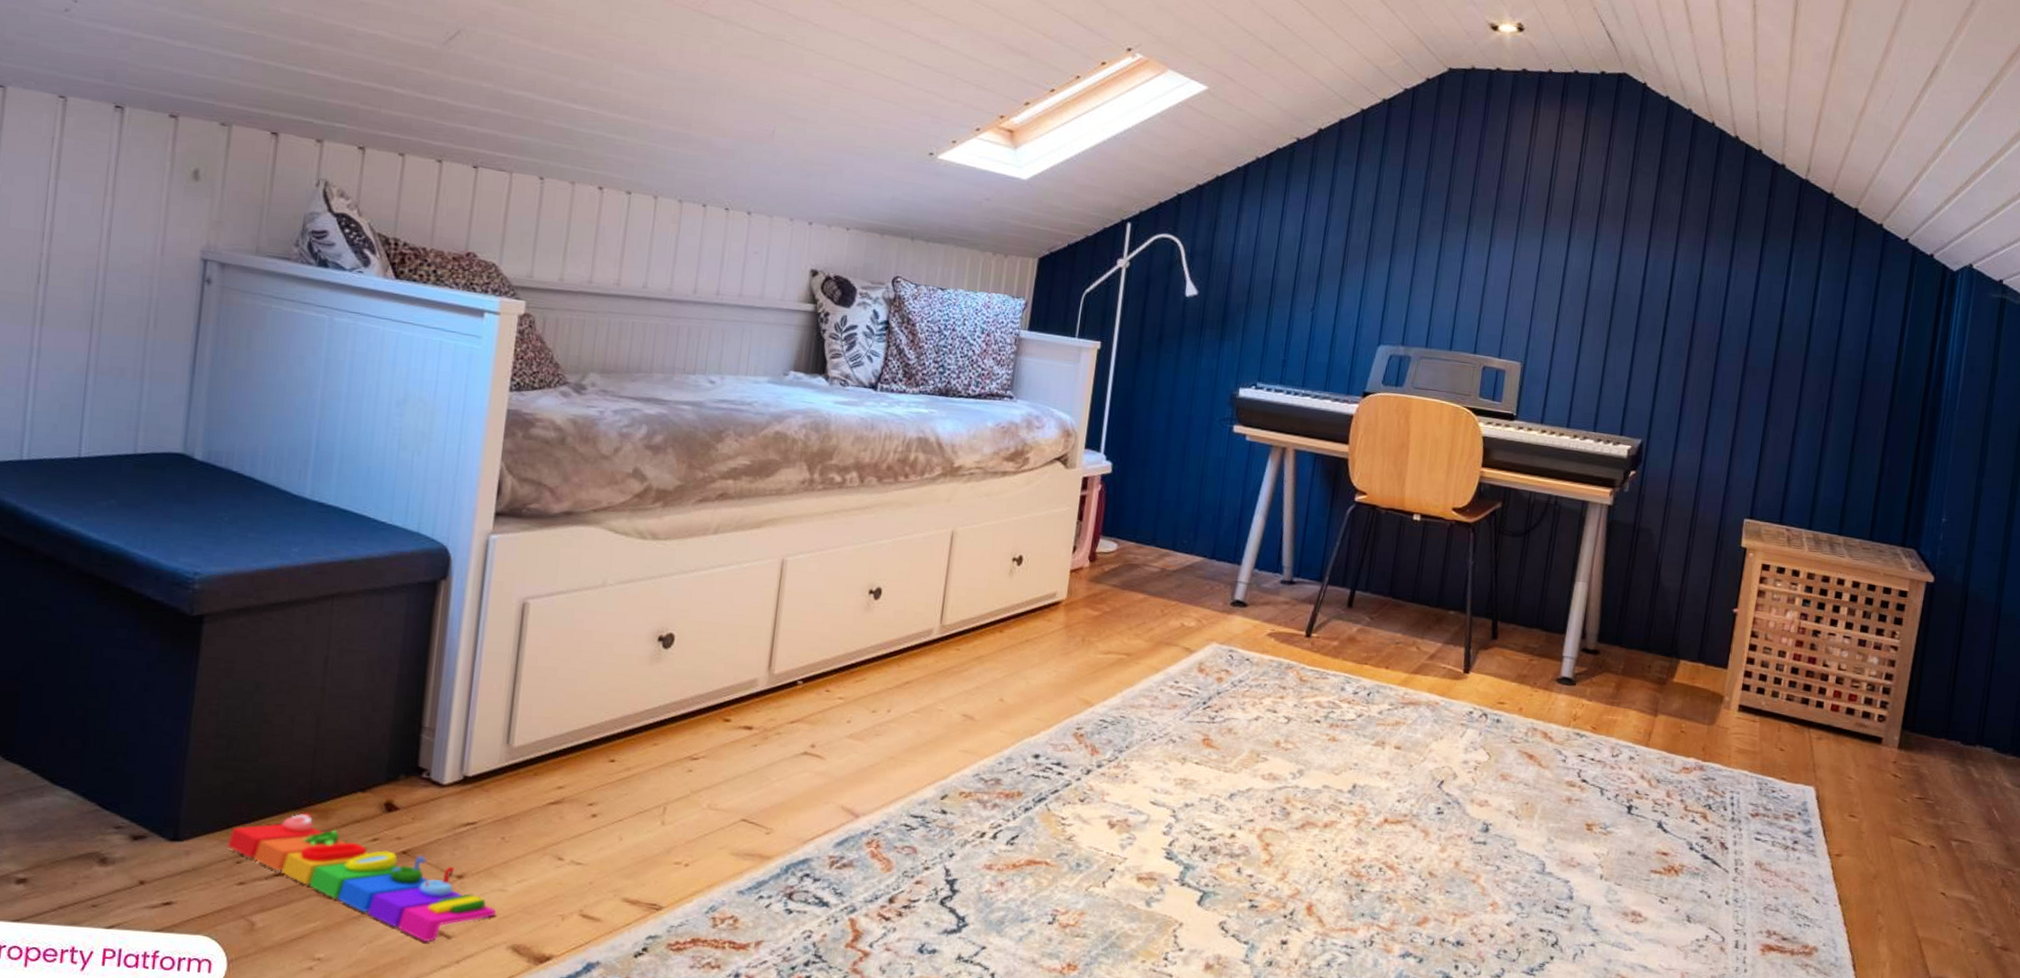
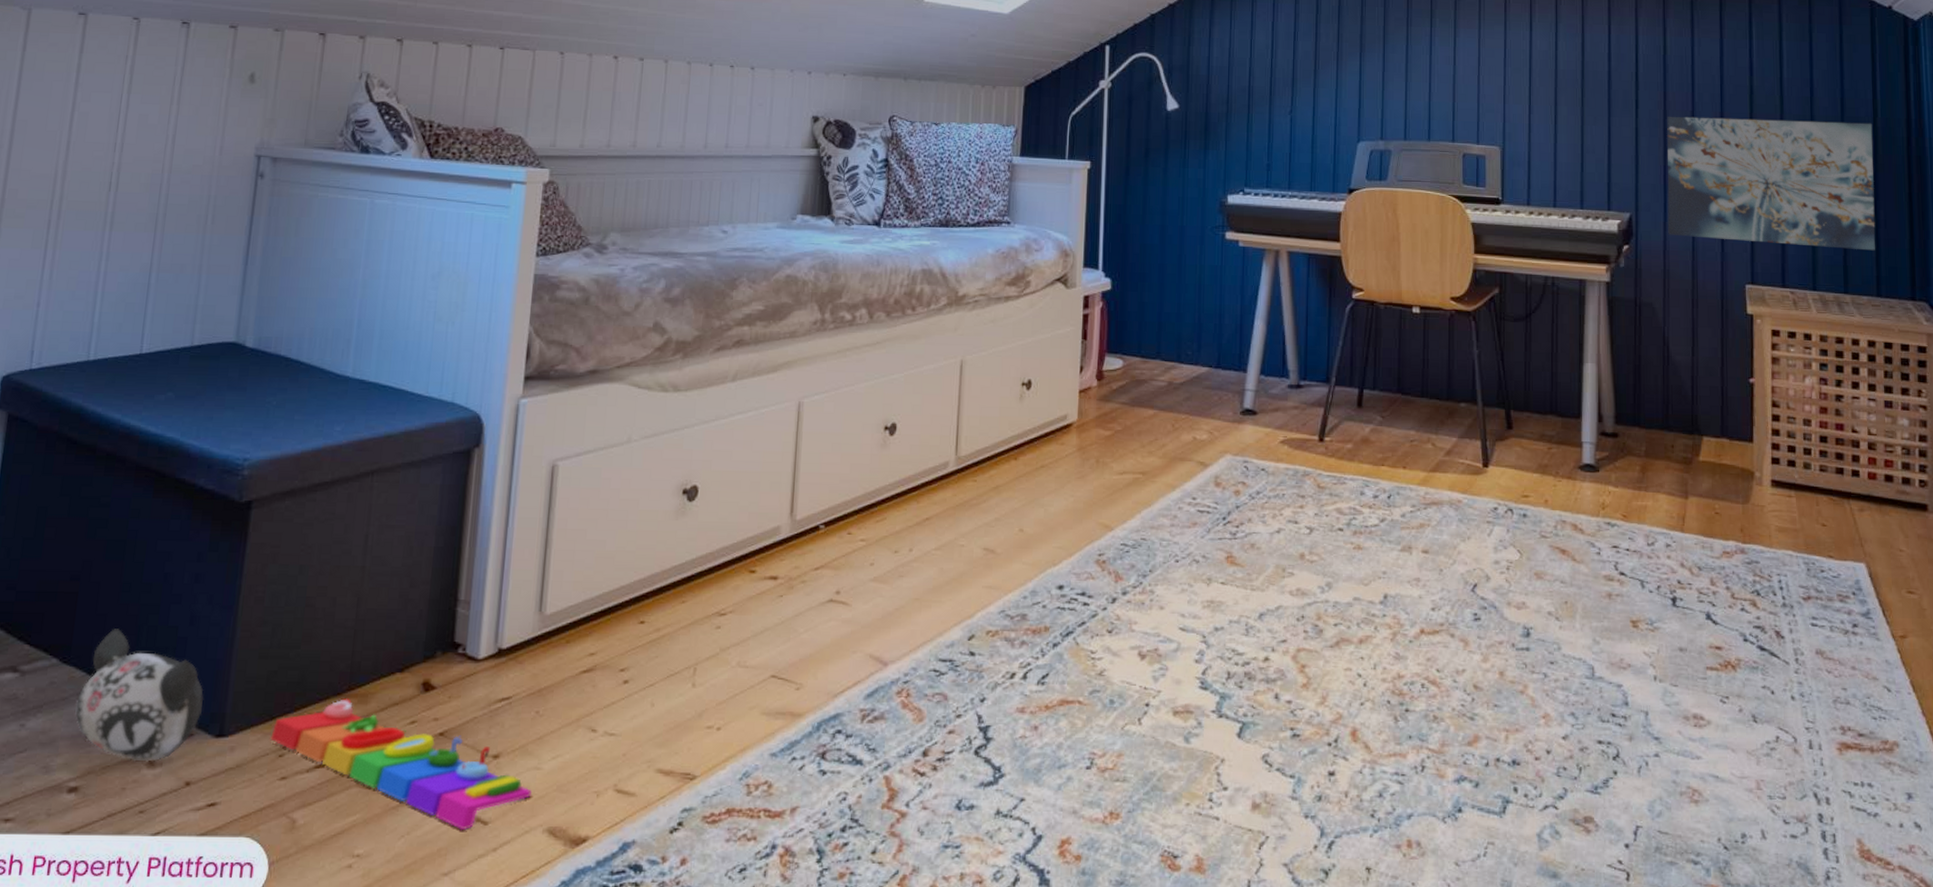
plush toy: none [20,730,157,860] -> present [75,629,204,762]
wall art: none [1676,346,1894,496] -> present [1667,116,1875,251]

